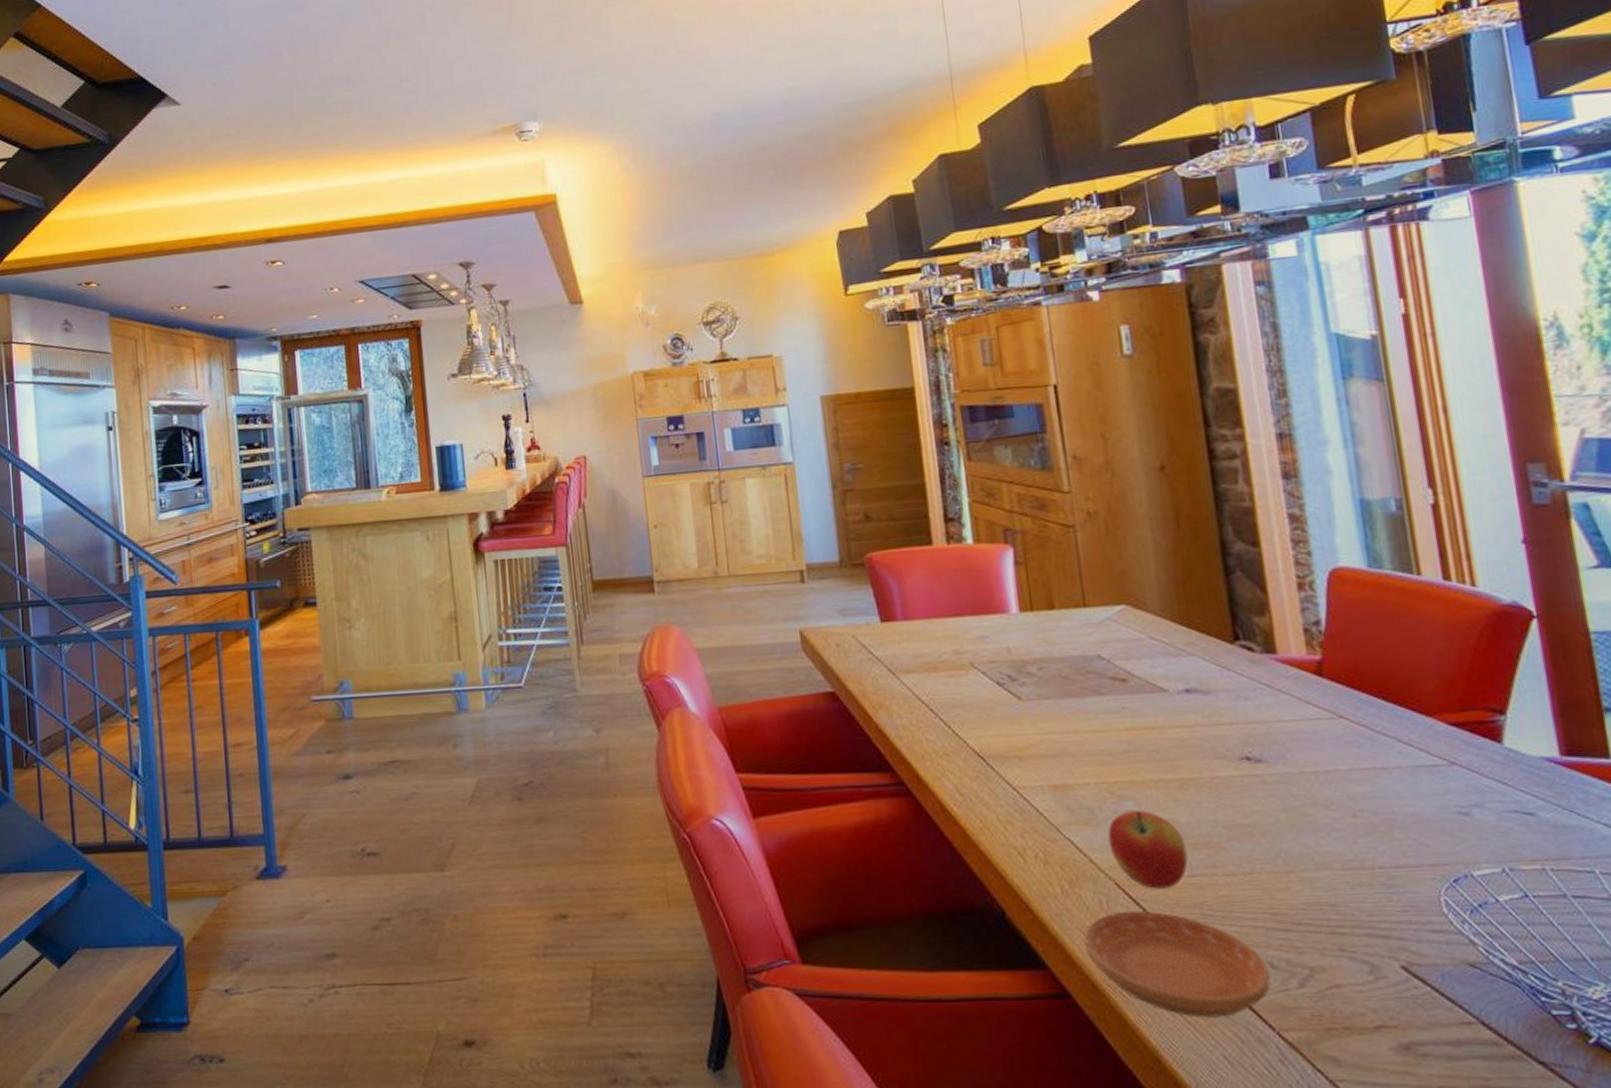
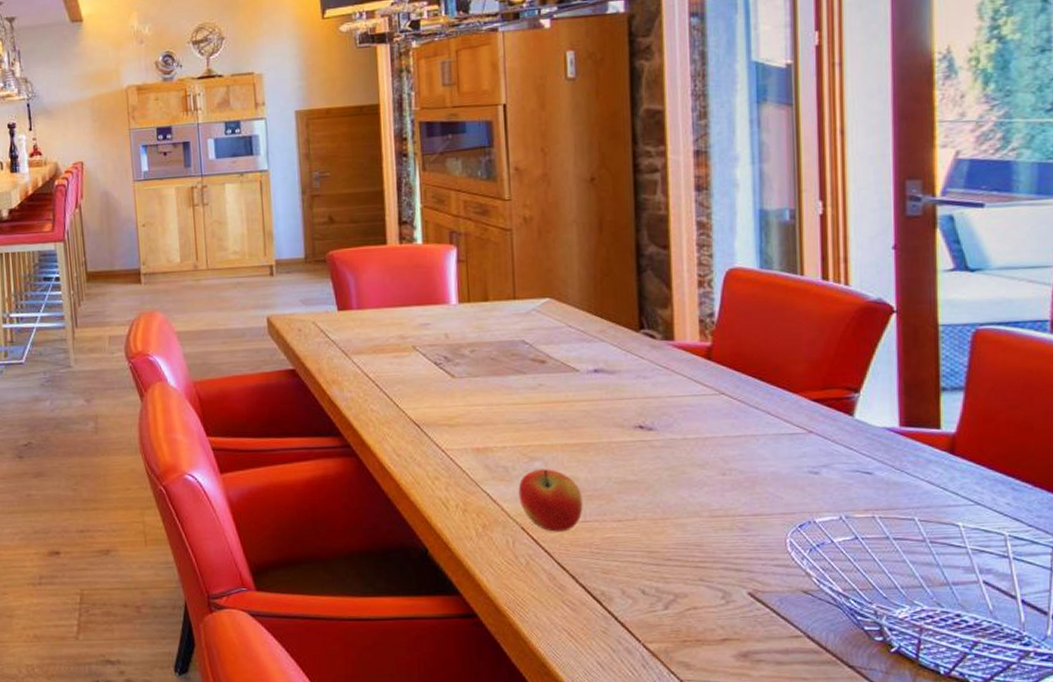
saucer: present [1083,910,1271,1018] -> none [491,549,642,633]

